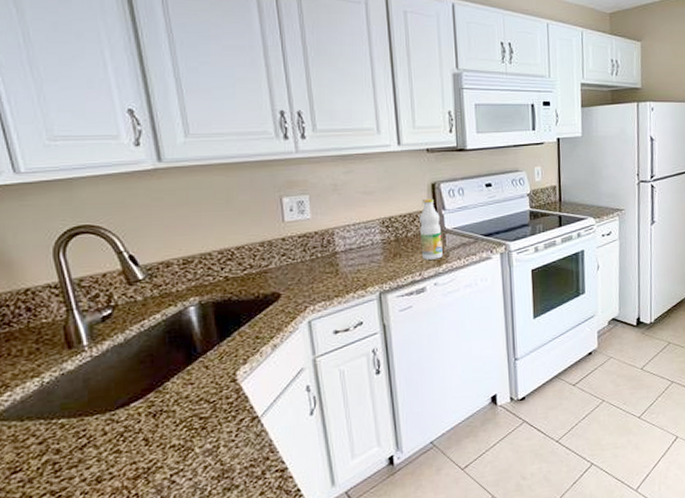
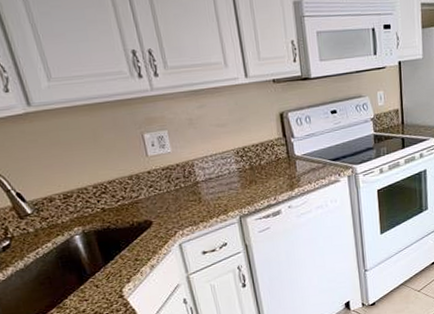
bottle: present [419,198,443,260] -> none [270,127,295,185]

